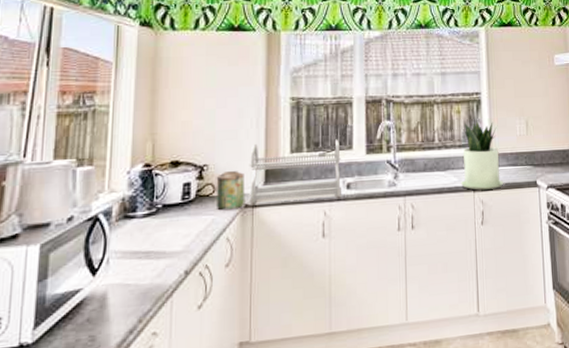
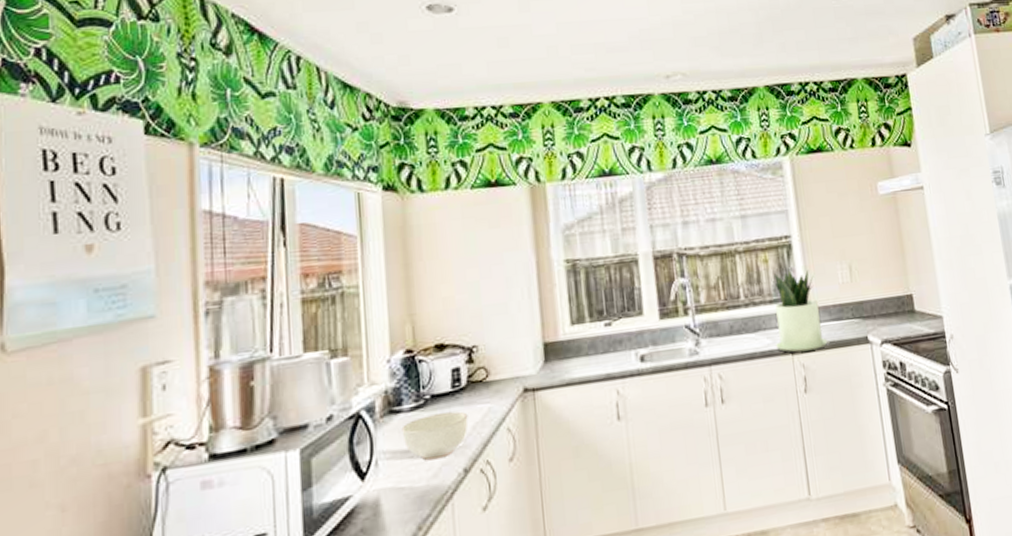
bowl: none [133,220,193,262] -> present [401,411,469,461]
canister: present [215,171,245,211] -> none [488,350,525,397]
dish rack: present [248,139,342,207] -> none [524,304,636,391]

